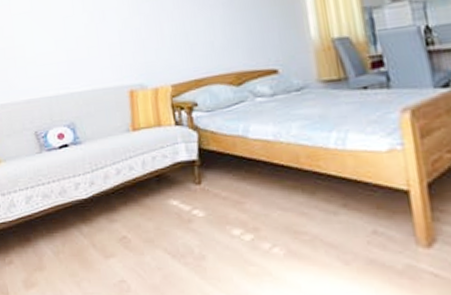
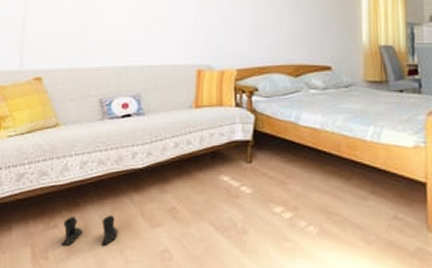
boots: none [18,248,72,282] -> present [61,215,118,247]

